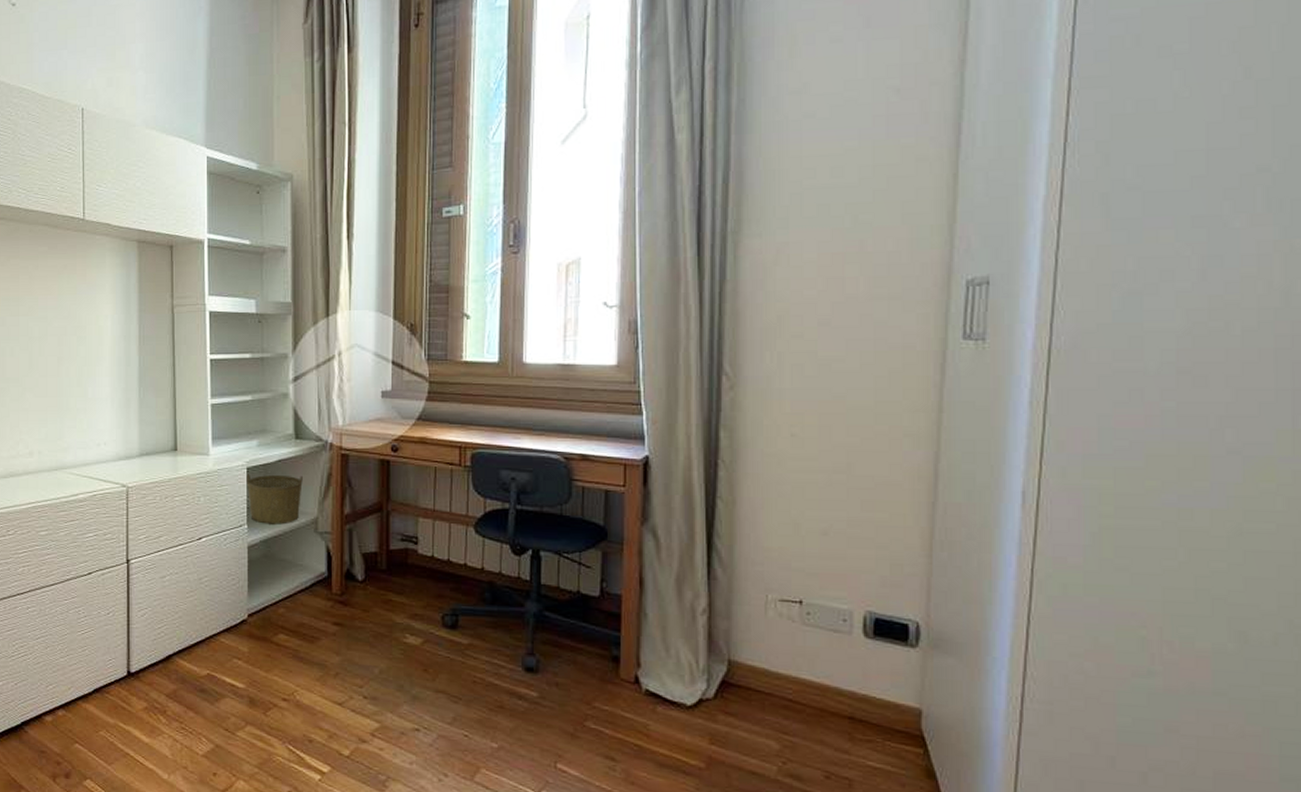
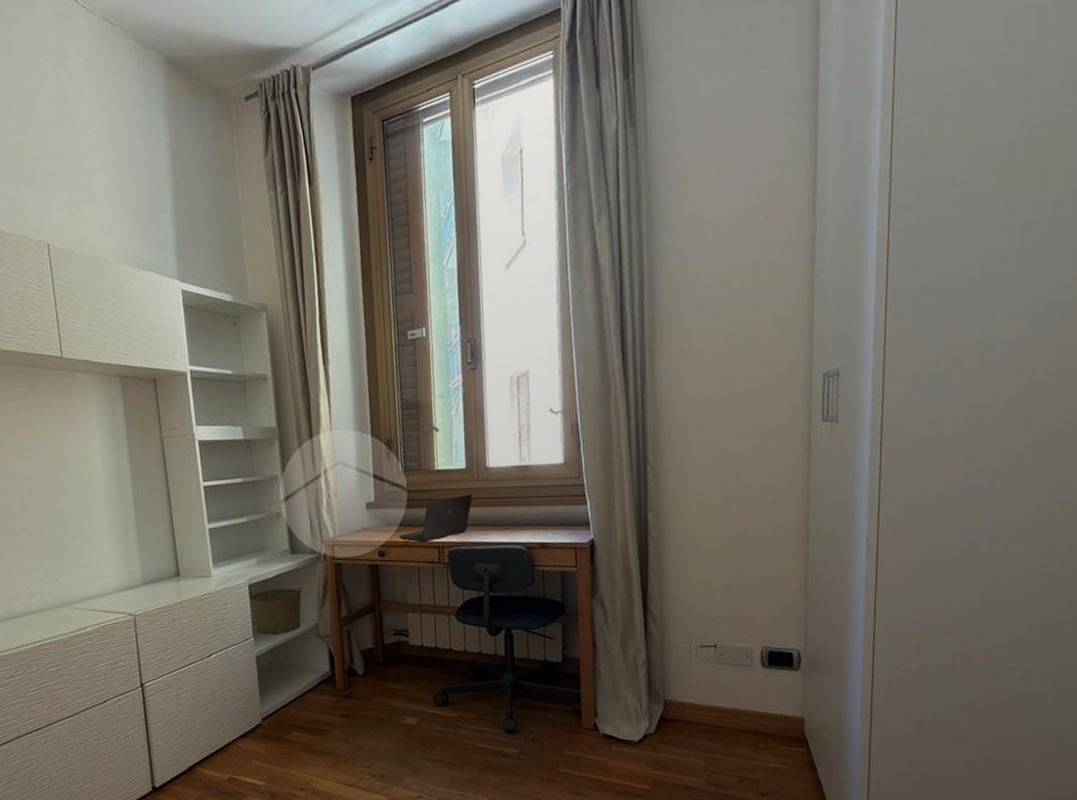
laptop: none [416,391,504,440] -> present [399,493,473,542]

